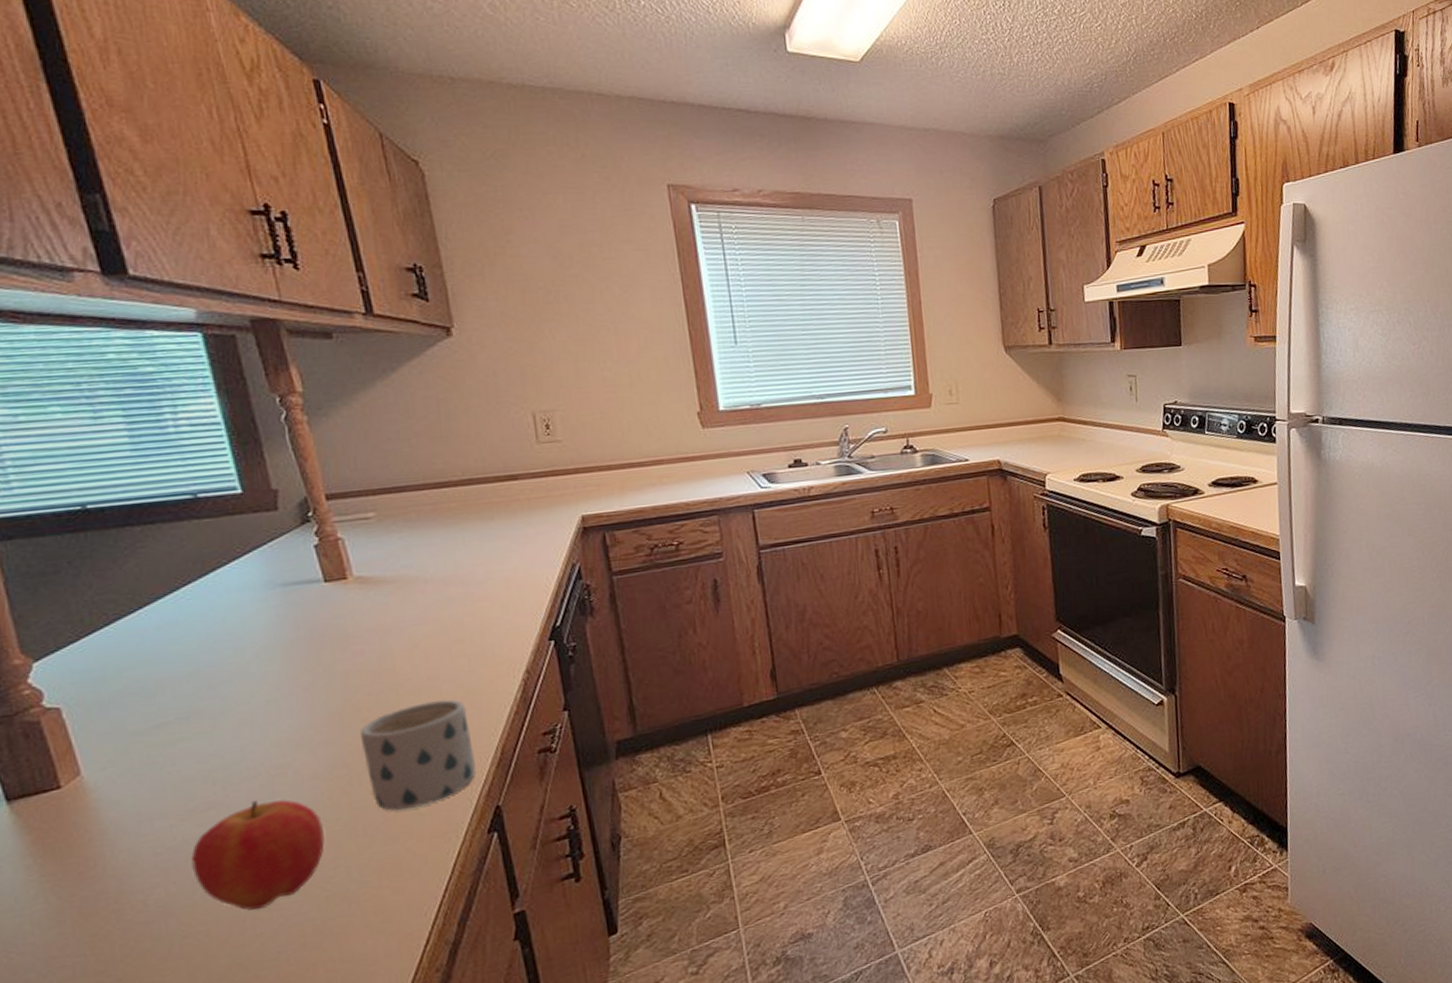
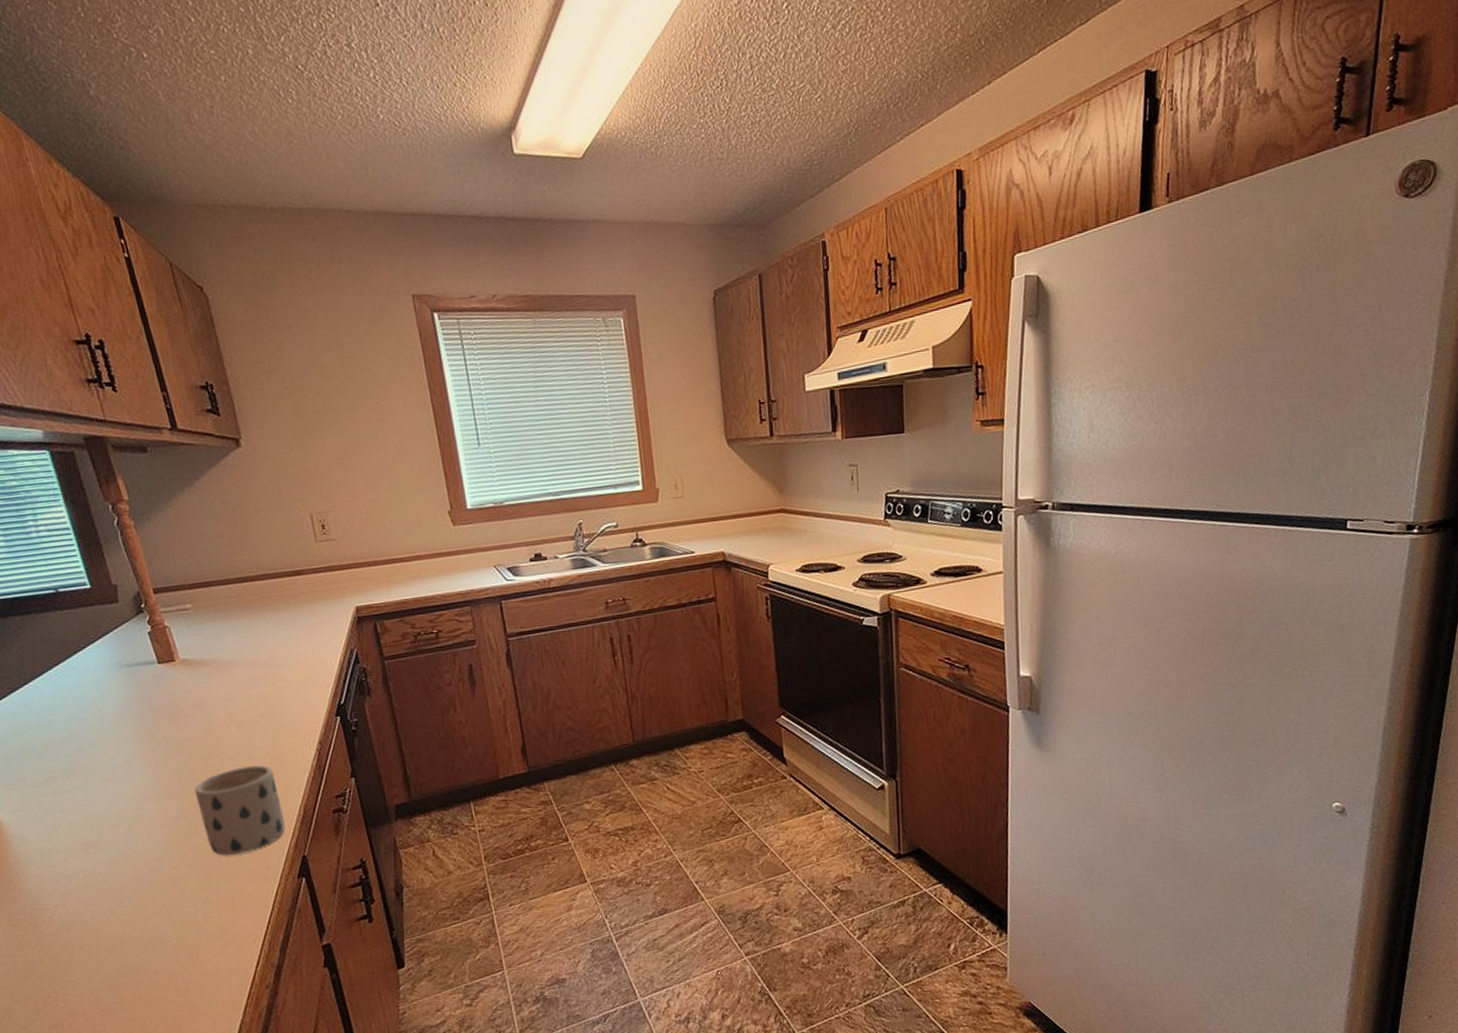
apple: present [191,799,325,911] -> none [80,843,176,930]

